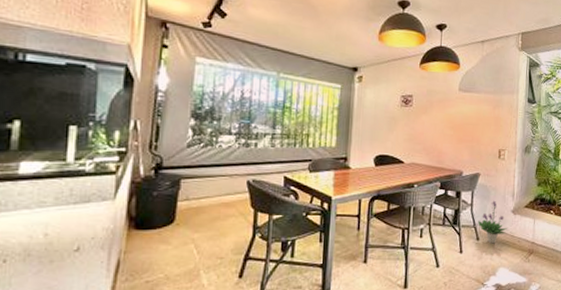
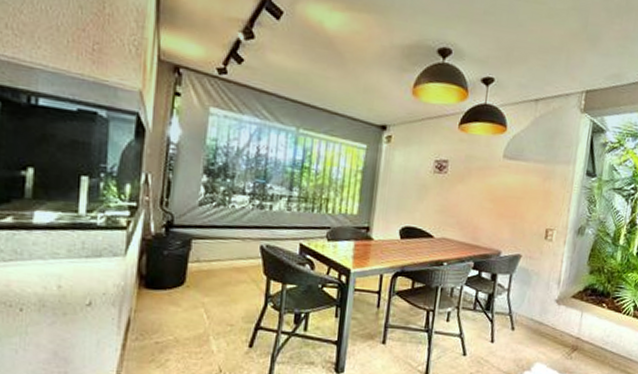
potted plant: present [477,200,508,244] -> none [513,286,550,336]

